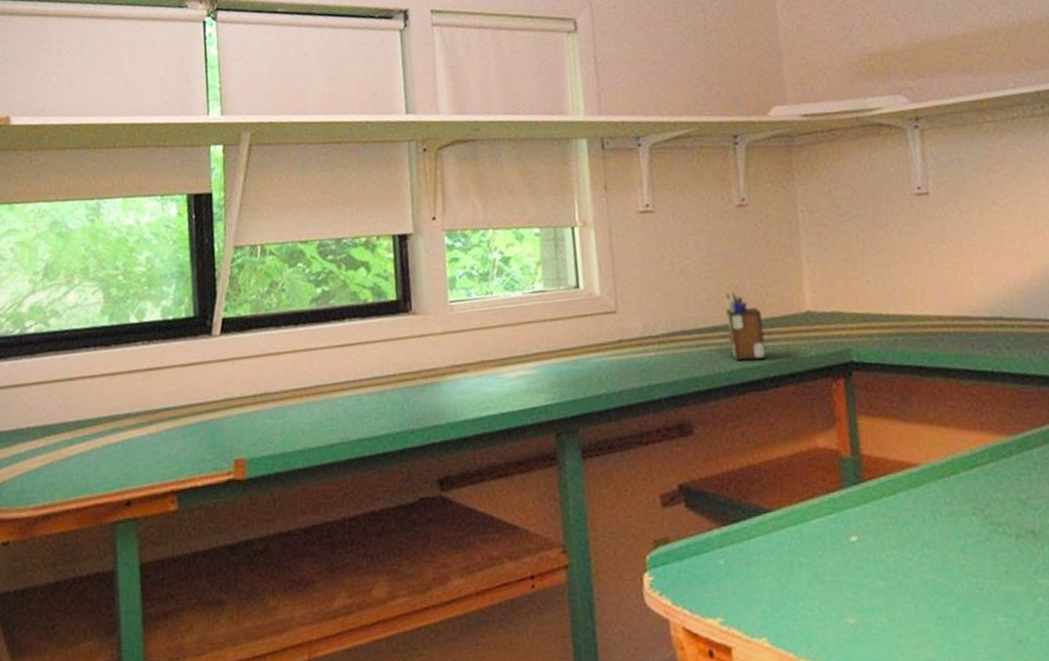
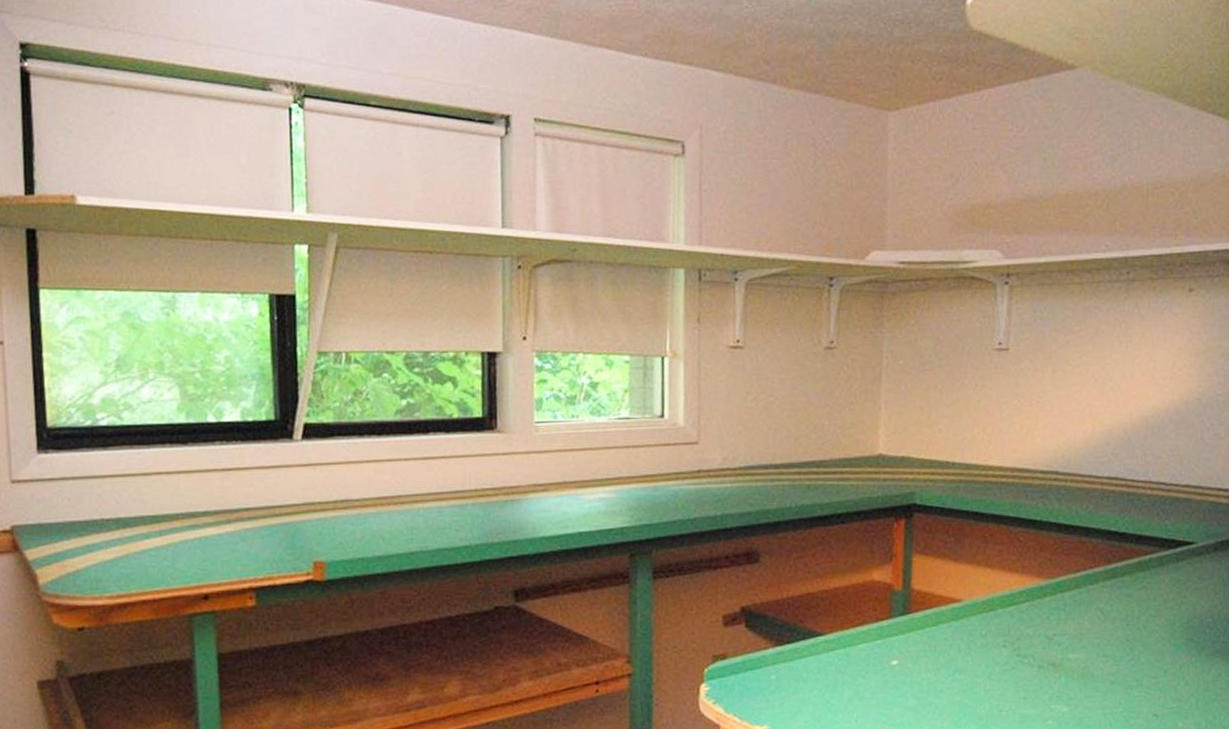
desk organizer: present [725,291,767,361] -> none [802,431,837,497]

